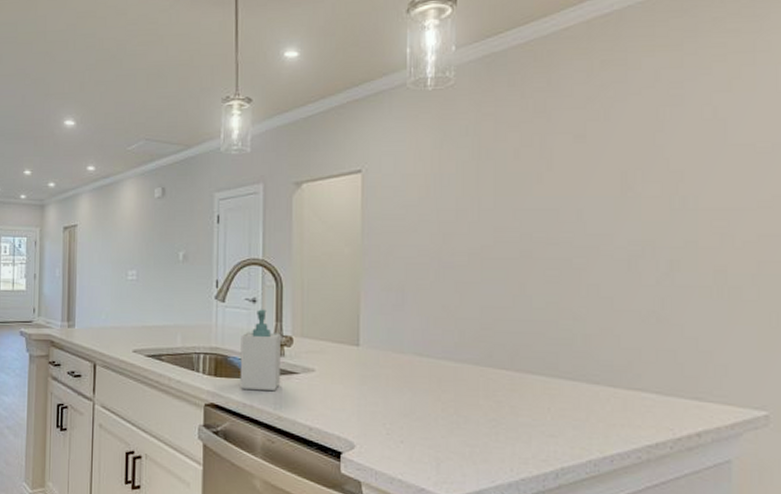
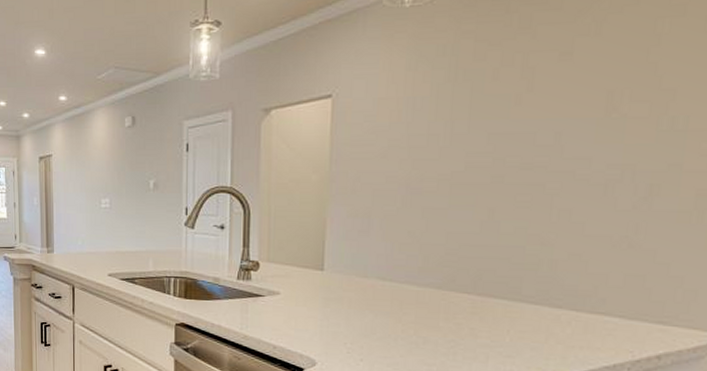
soap bottle: present [240,309,281,390] -> none [208,235,248,312]

